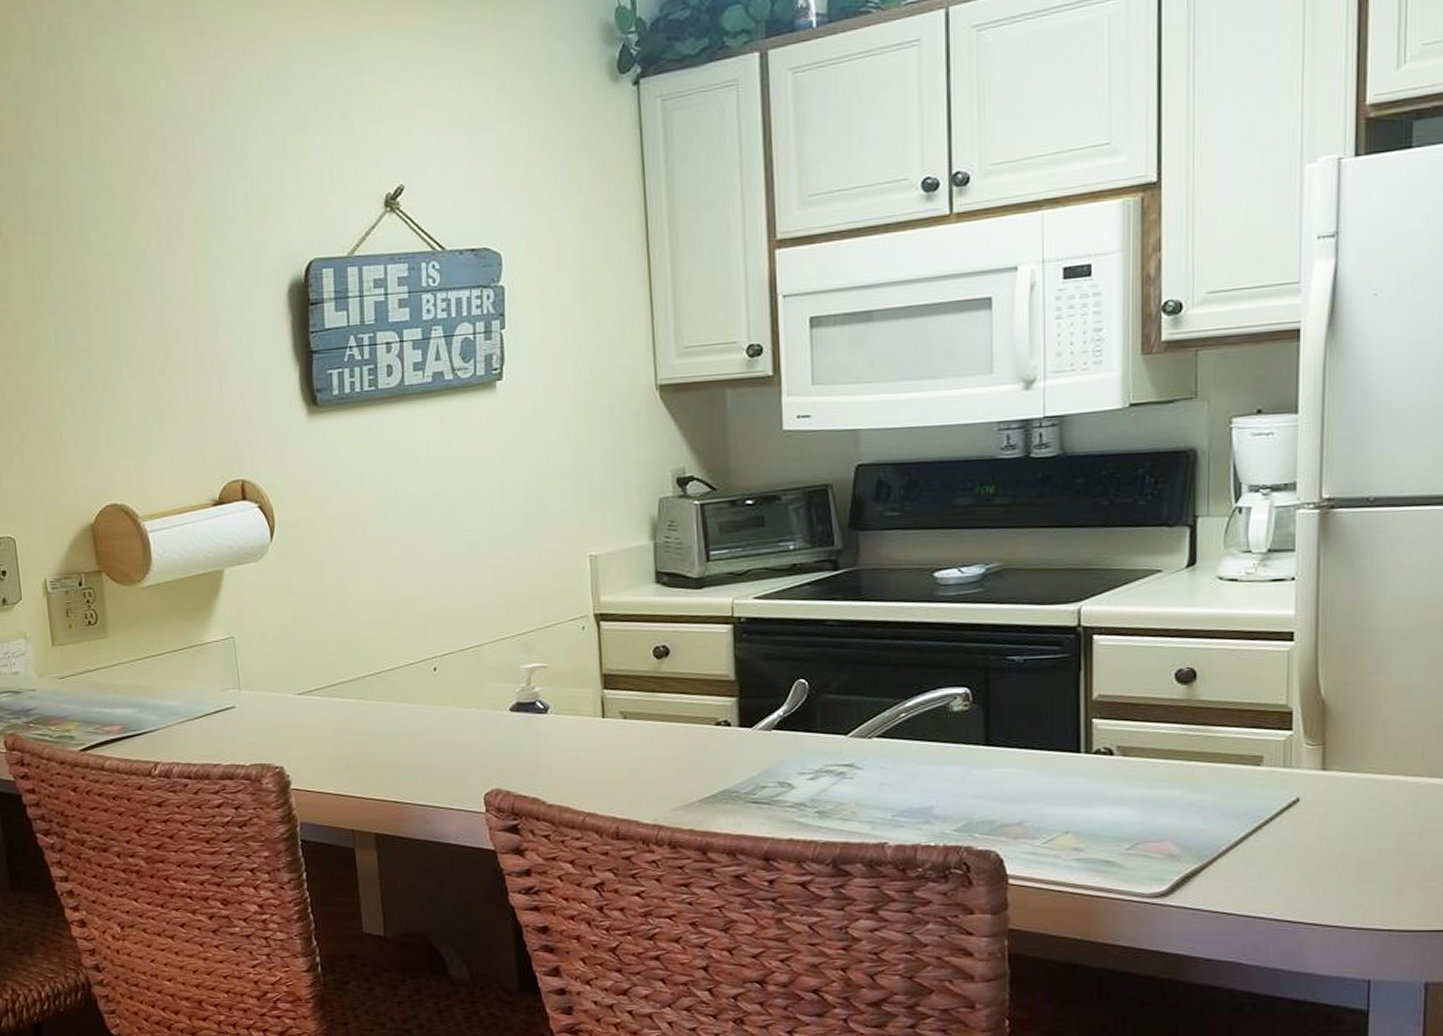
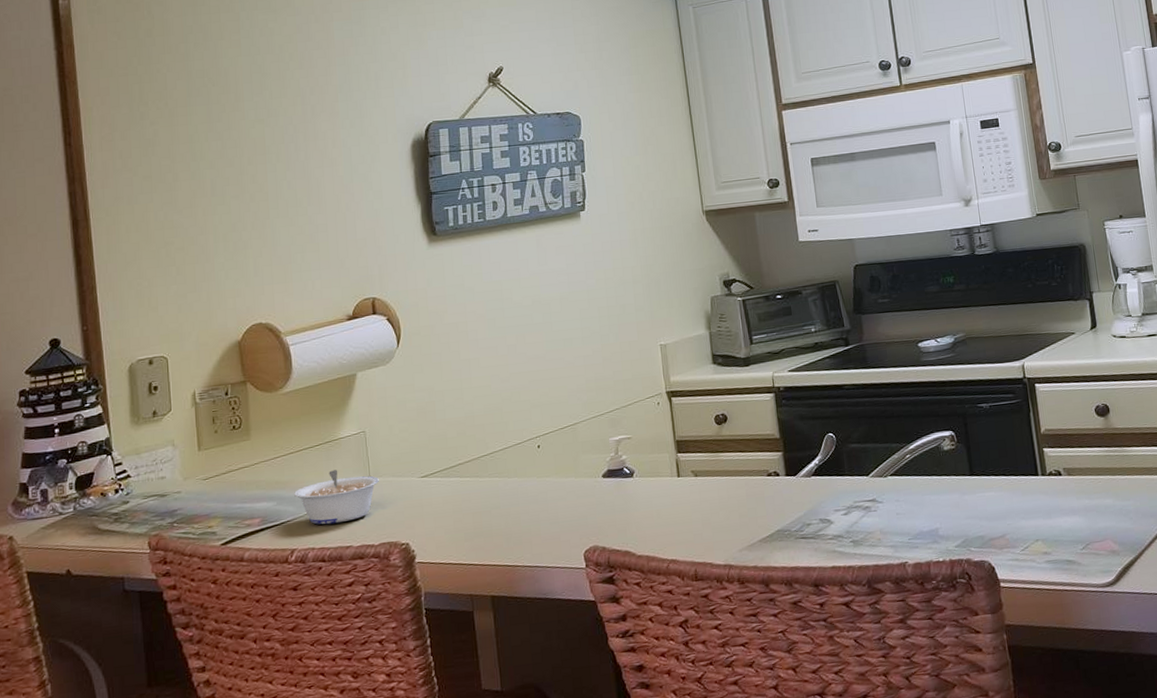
legume: none [156,678,250,739] -> present [294,470,379,525]

